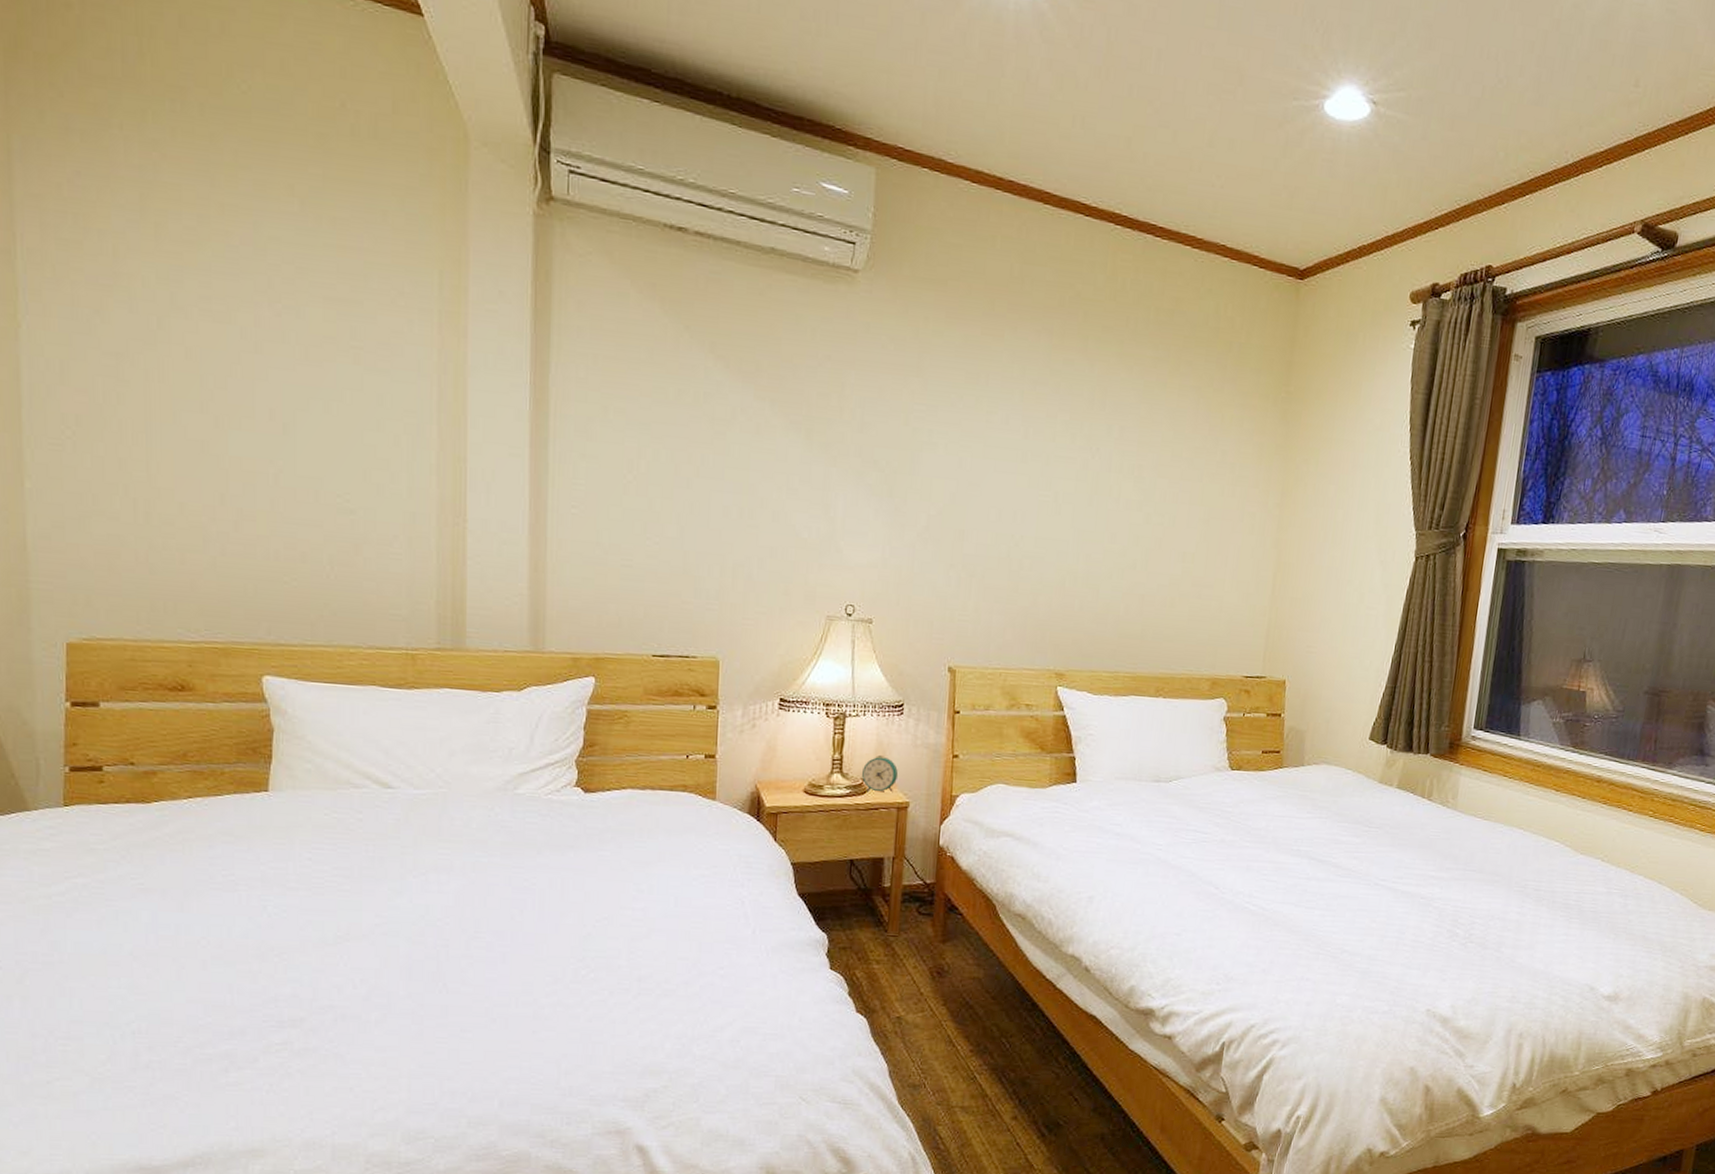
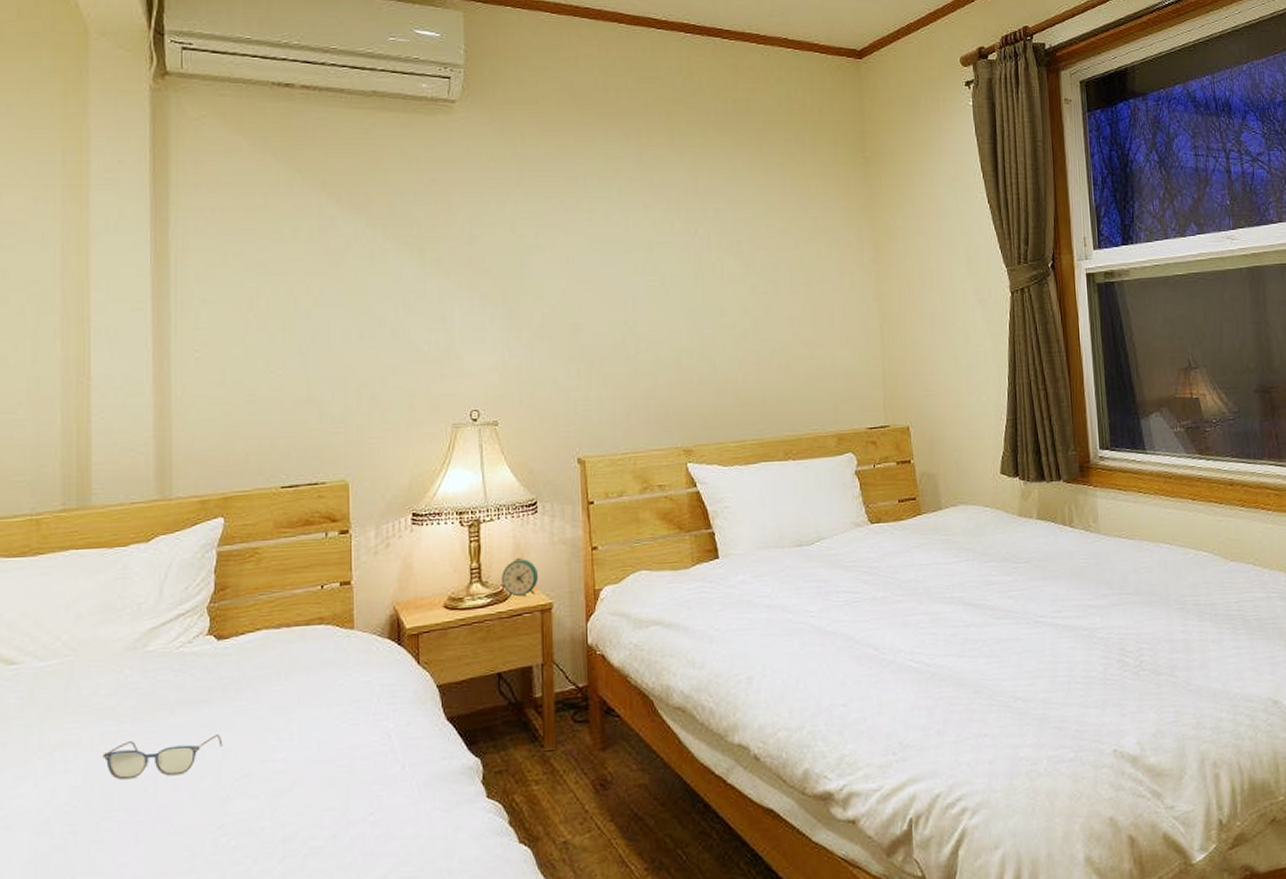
glasses: none [473,873,586,910] -> present [102,734,223,780]

